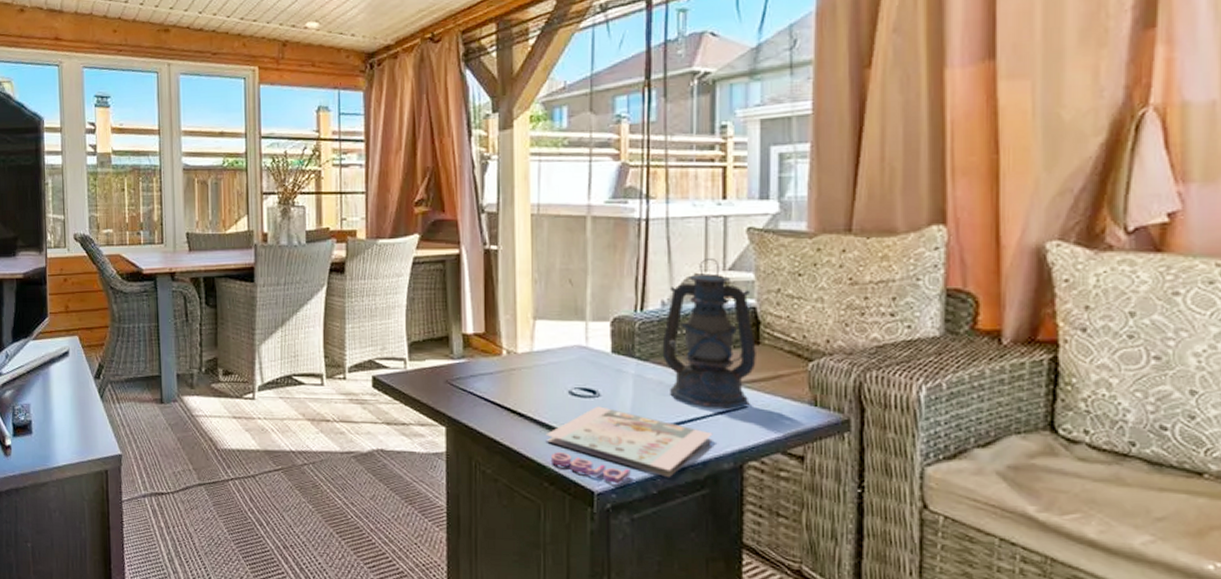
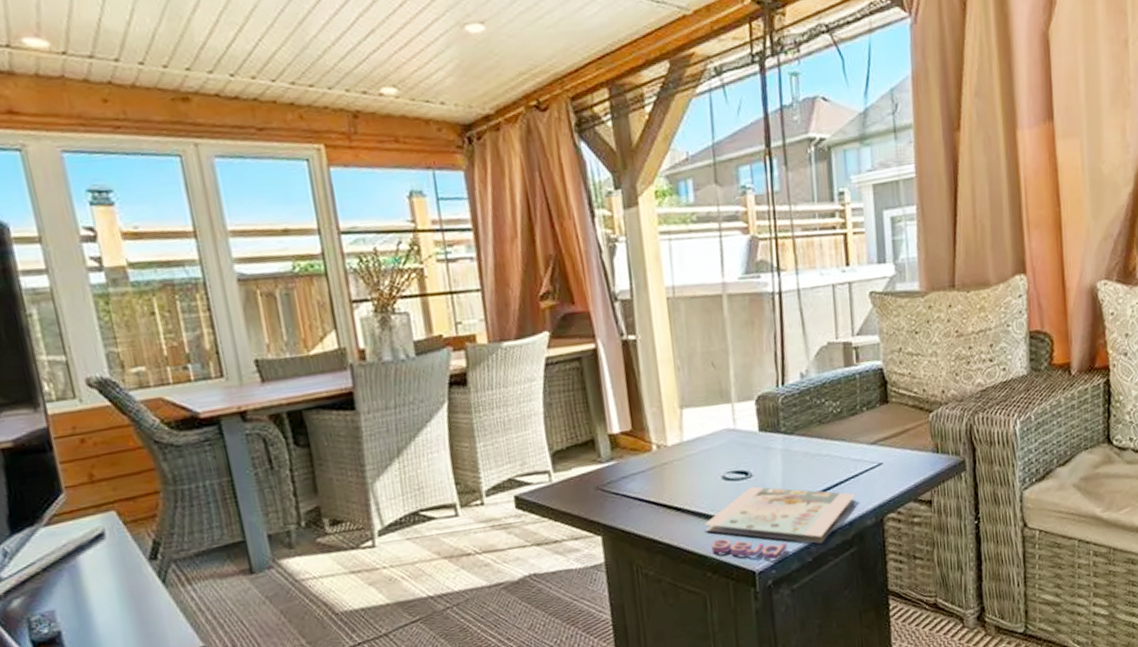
lantern: present [662,257,756,410] -> none [804,325,887,472]

